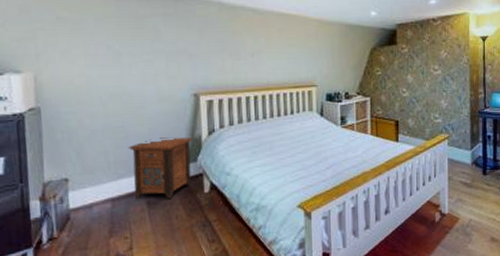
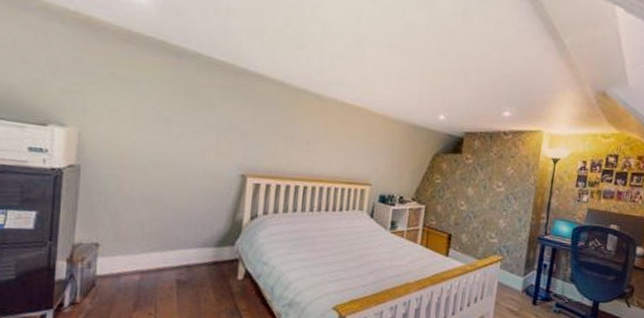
nightstand: present [128,137,193,200] -> none [164,215,234,281]

